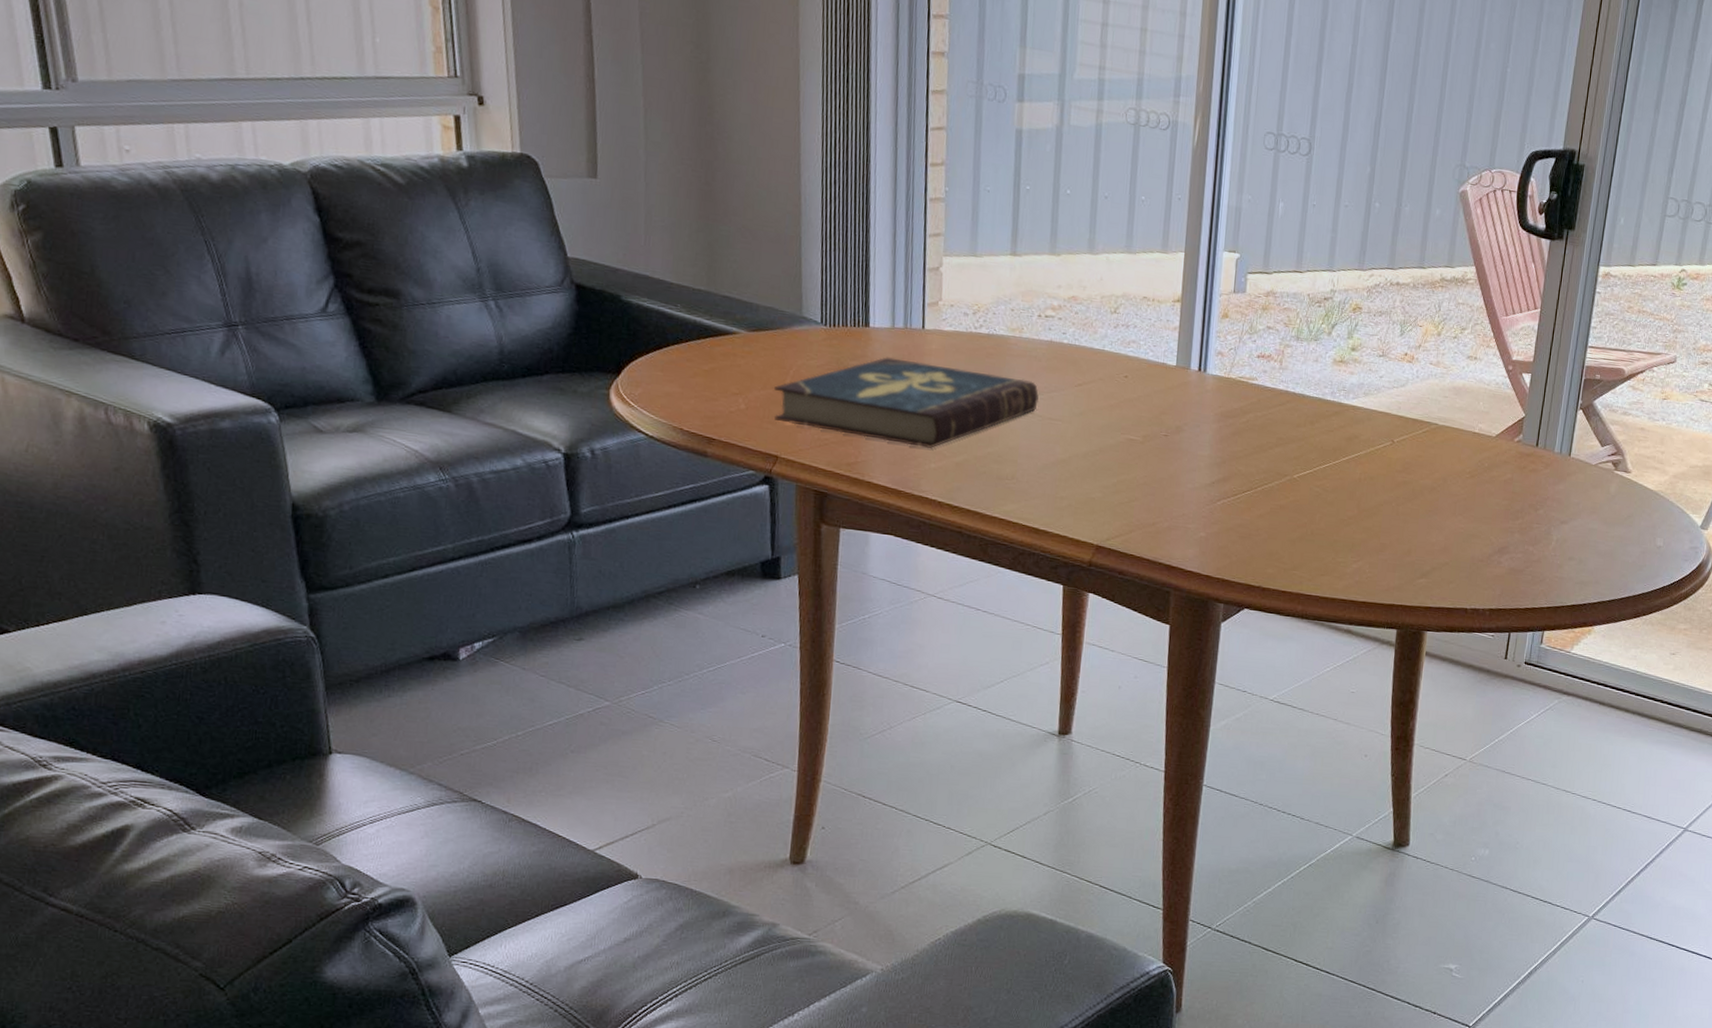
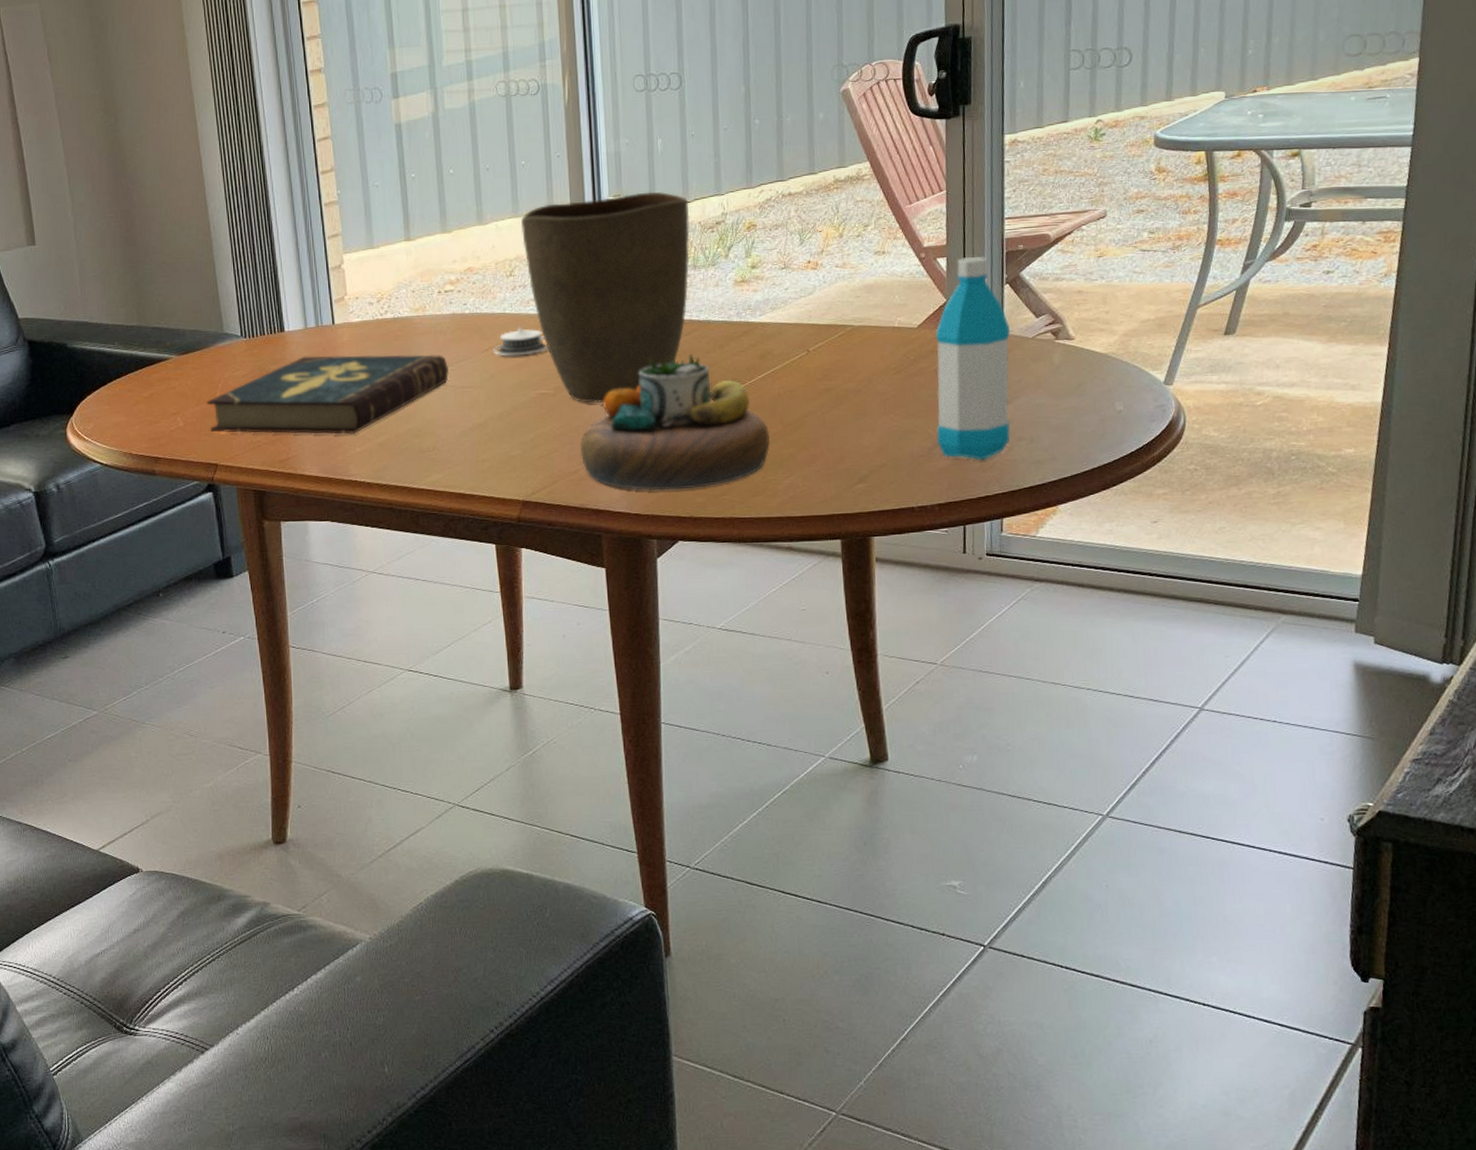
architectural model: none [1087,365,1144,398] -> present [493,325,549,357]
vase: none [1131,245,1300,459] -> present [520,192,690,403]
decorative bowl: none [1161,421,1345,560] -> present [580,353,770,491]
water bottle: none [1497,377,1577,574] -> present [935,257,1011,460]

